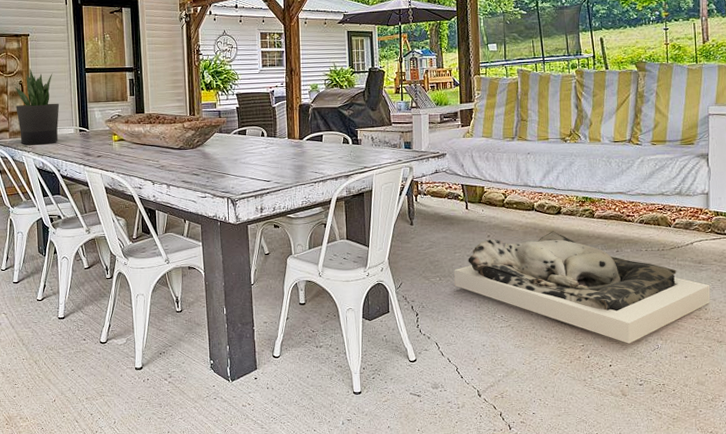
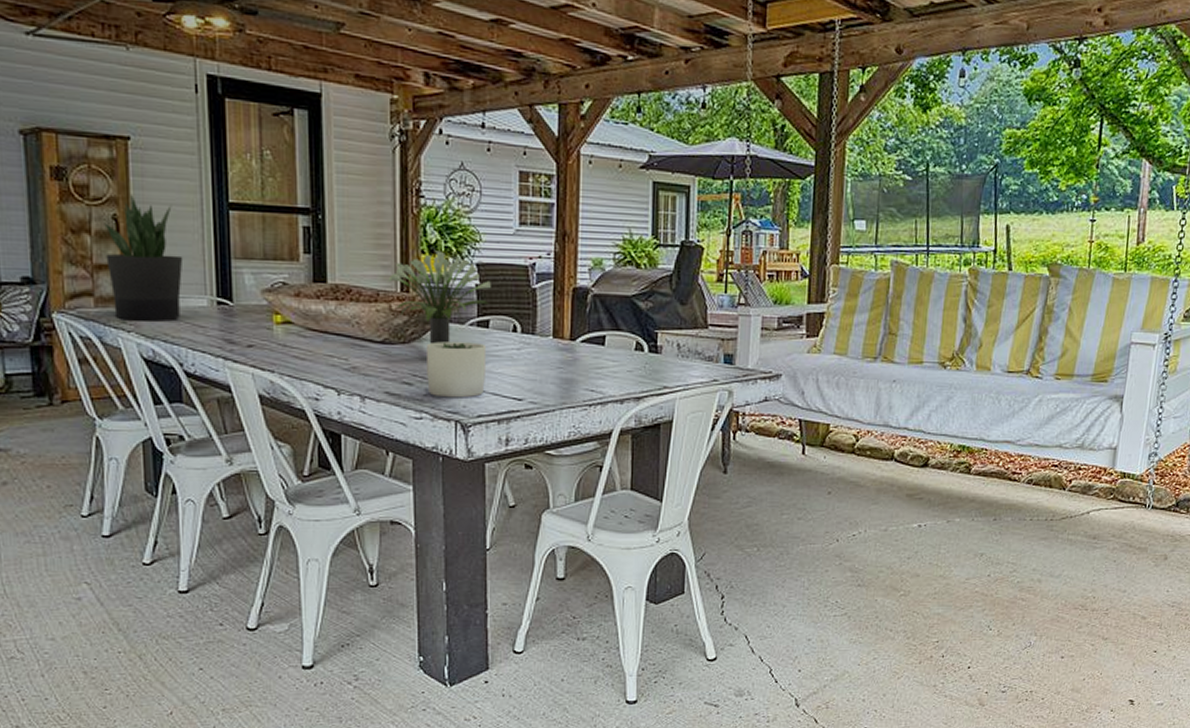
flower arrangement: none [181,87,246,148] -> present [388,251,491,345]
planter: none [207,145,246,183] -> present [427,341,487,398]
dog bed: present [454,231,711,344] -> none [777,489,1103,640]

